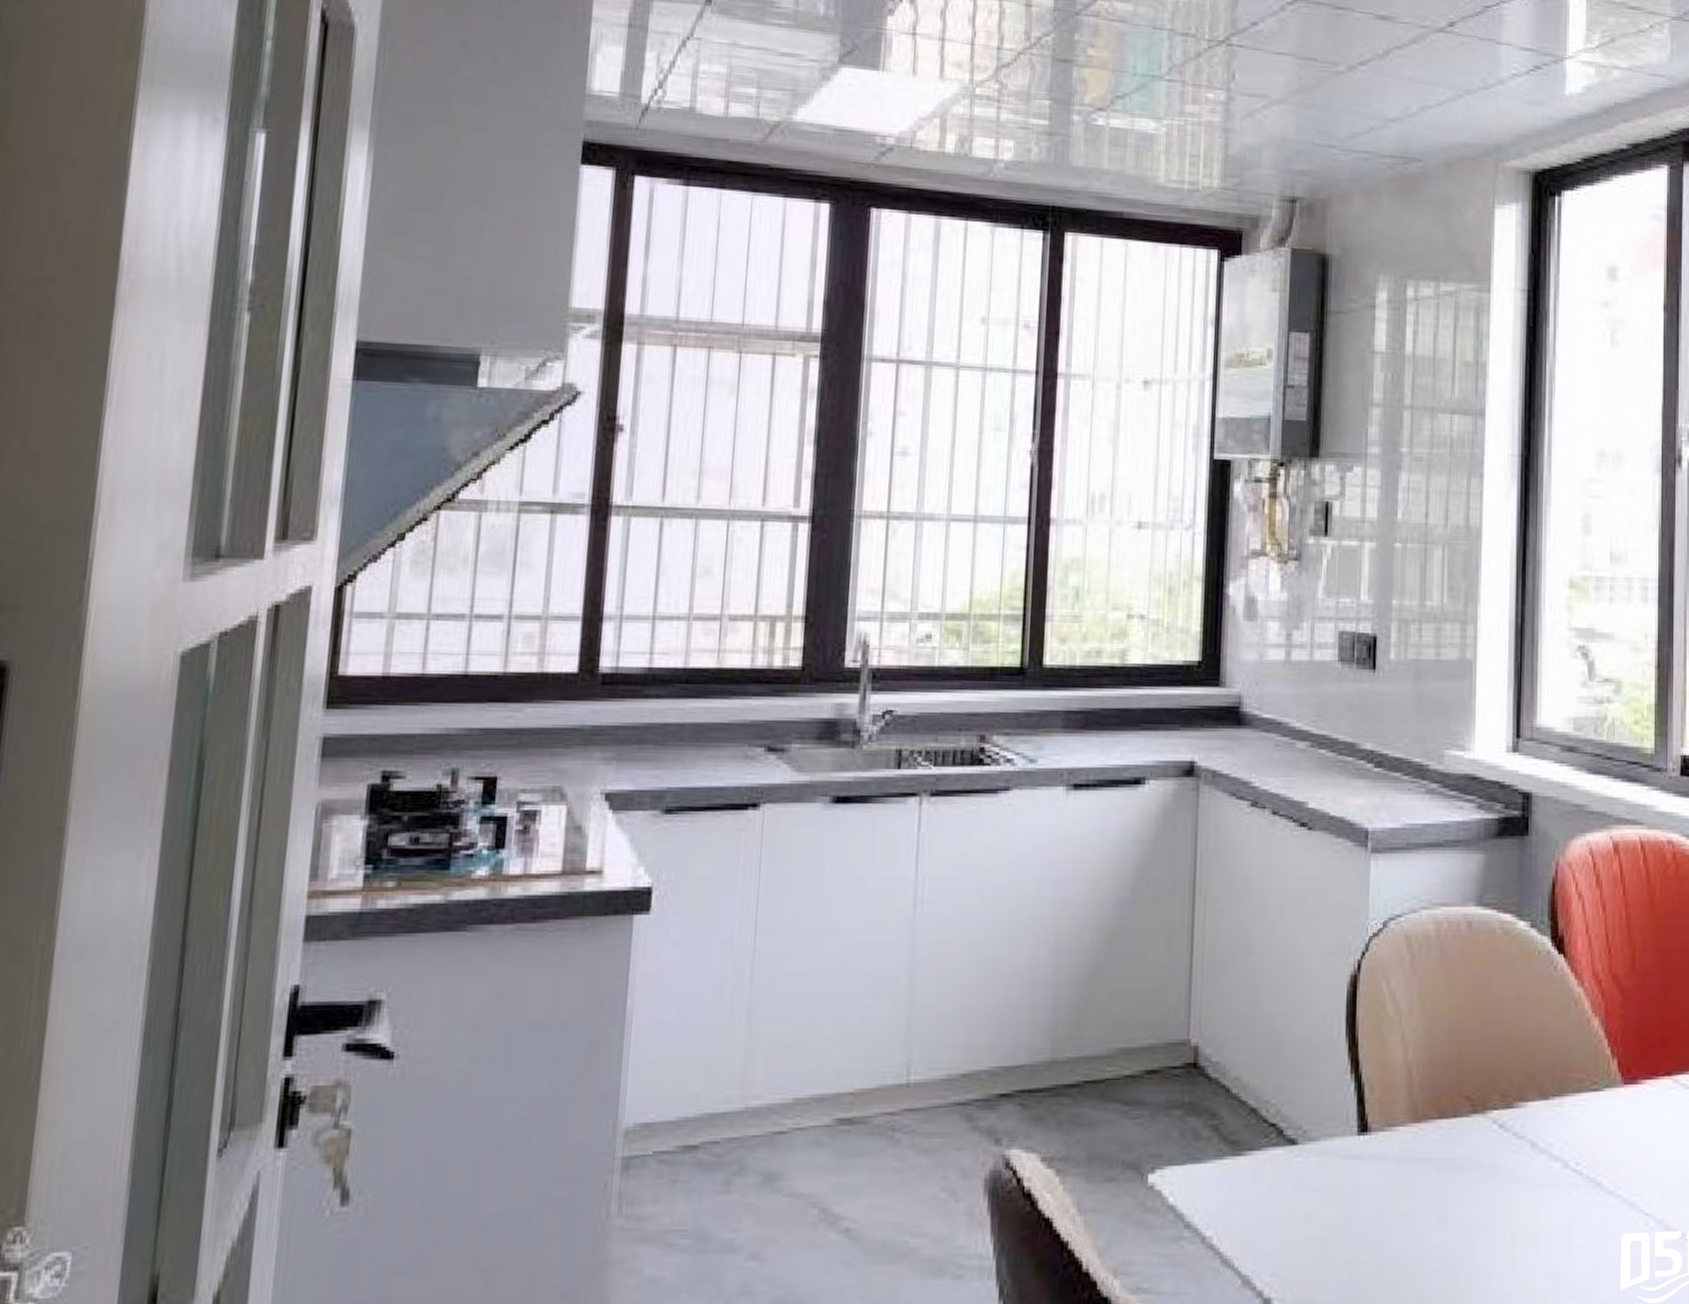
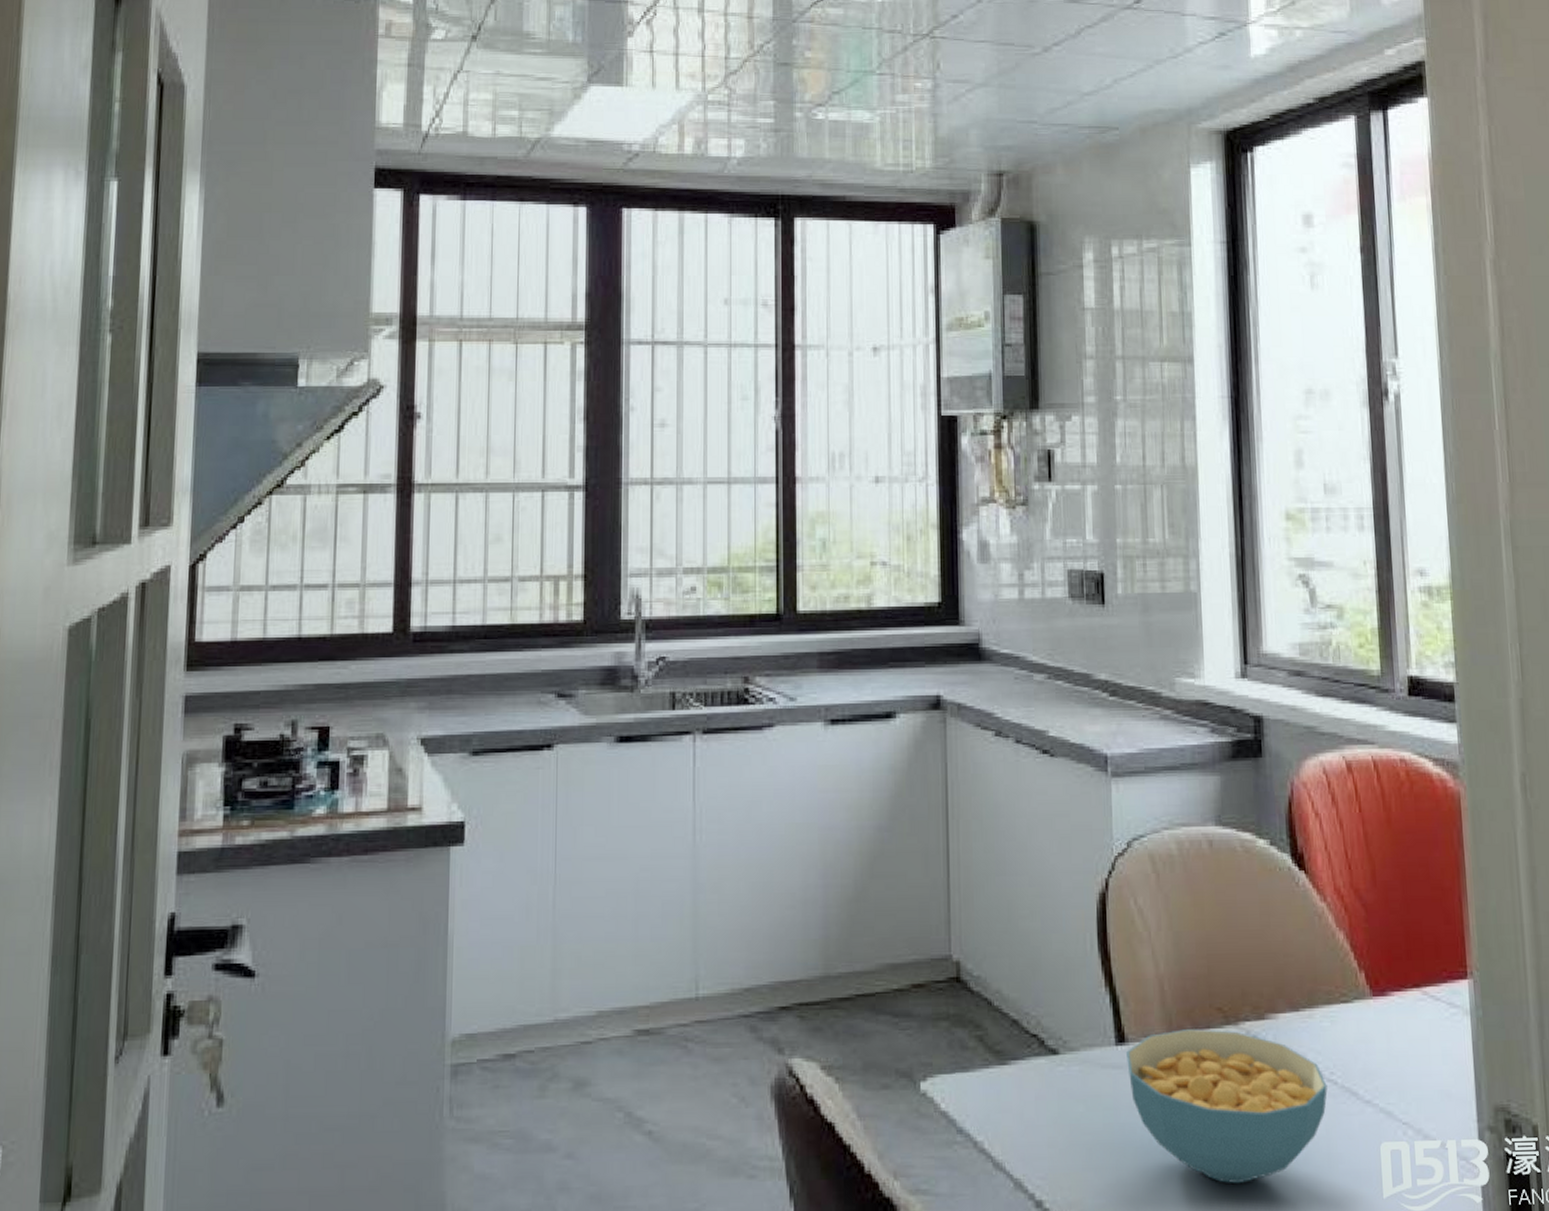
cereal bowl: none [1368,1118,1572,1278] -> present [1127,1029,1328,1184]

